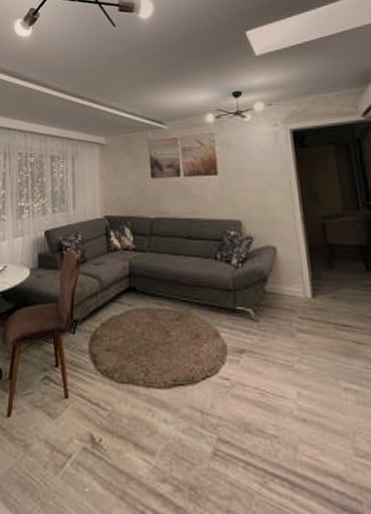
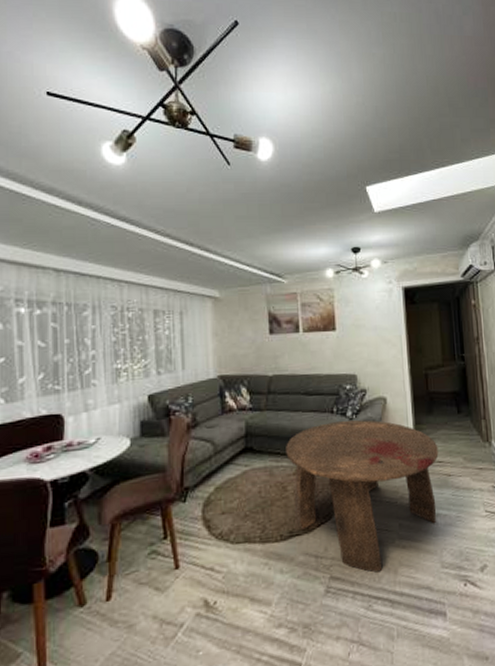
coffee table: none [168,269,345,445] -> present [286,420,439,573]

